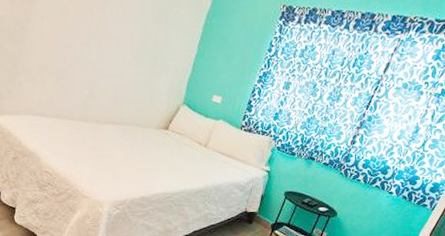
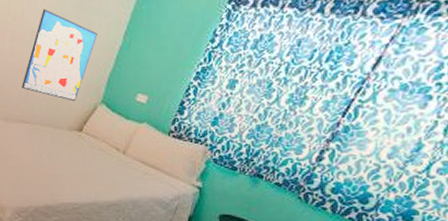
wall art: none [110,20,176,104] -> present [22,9,98,102]

